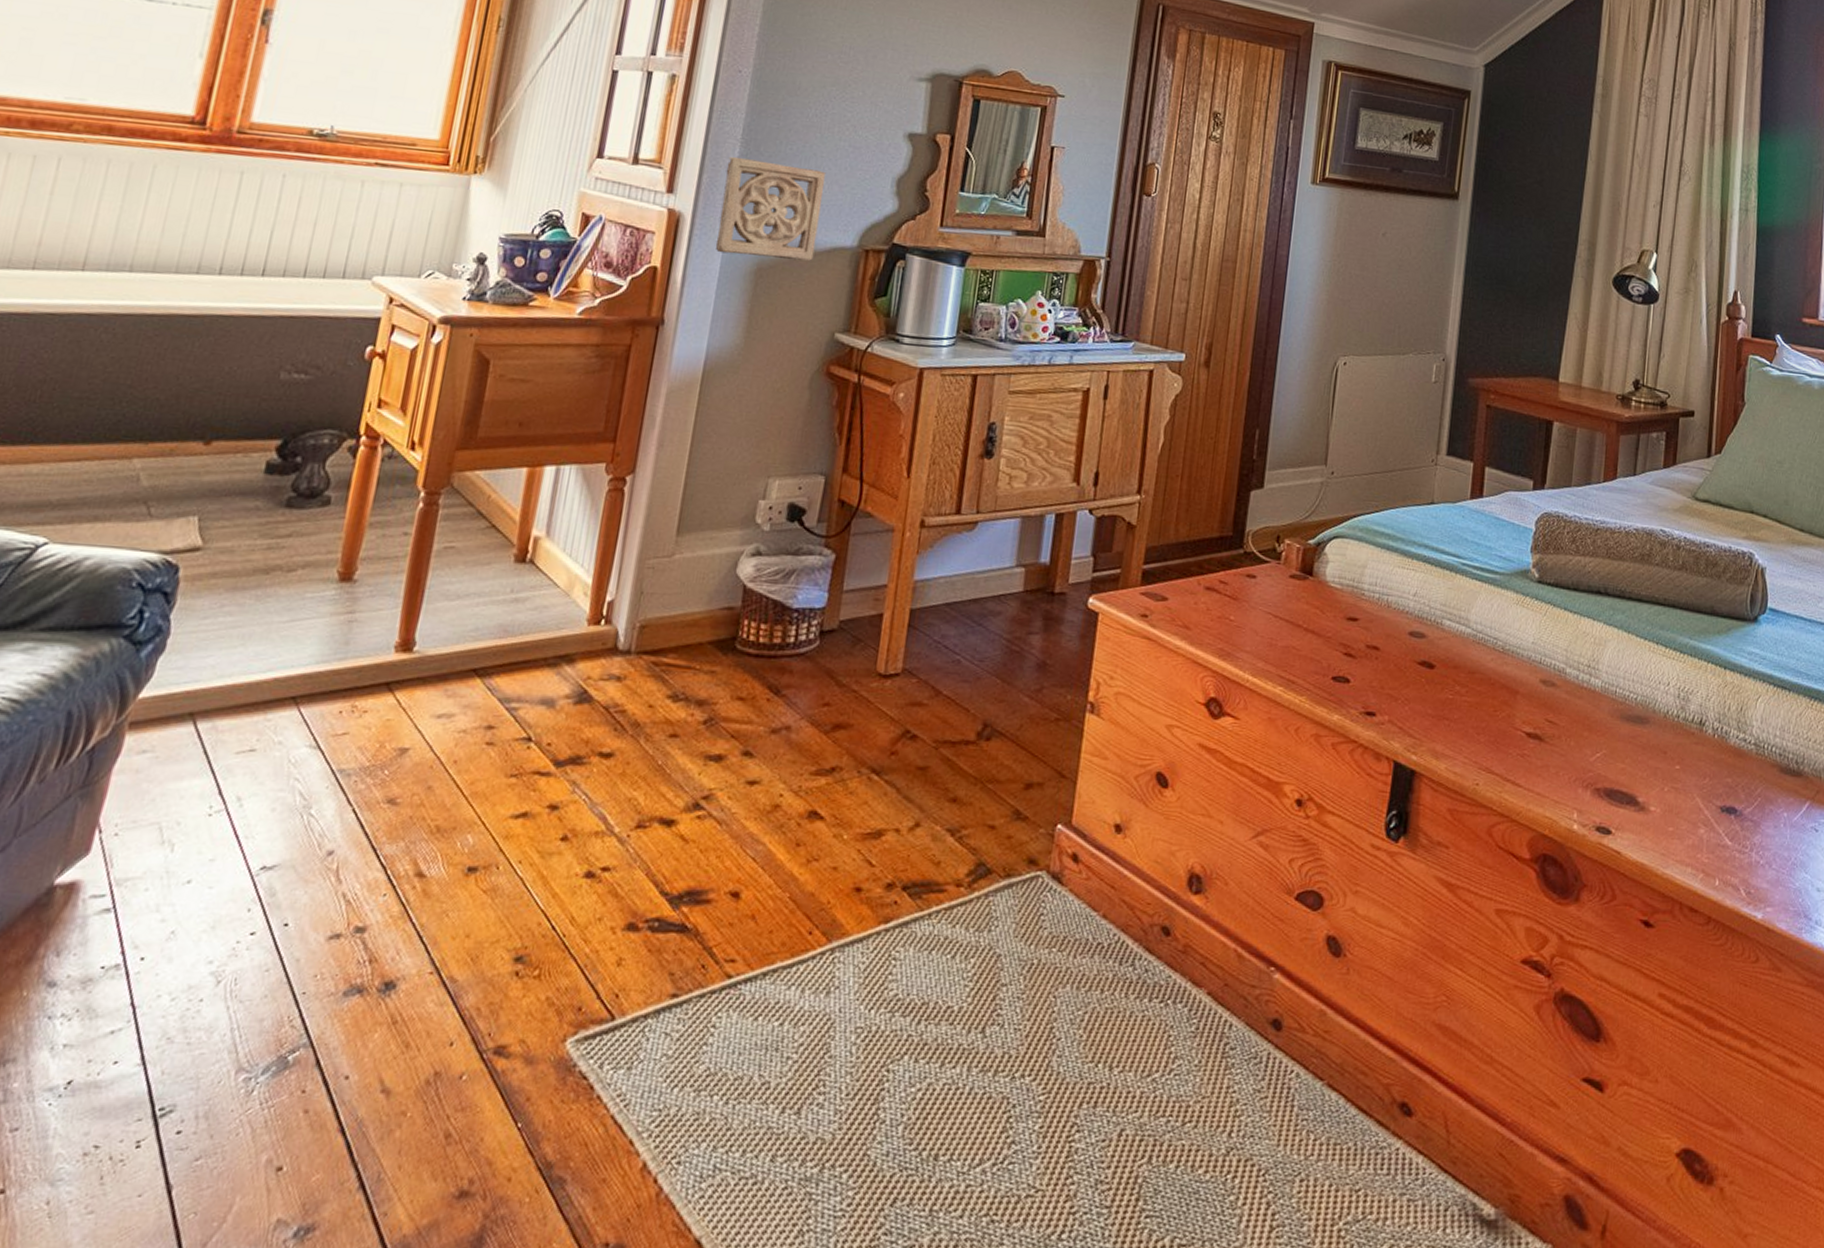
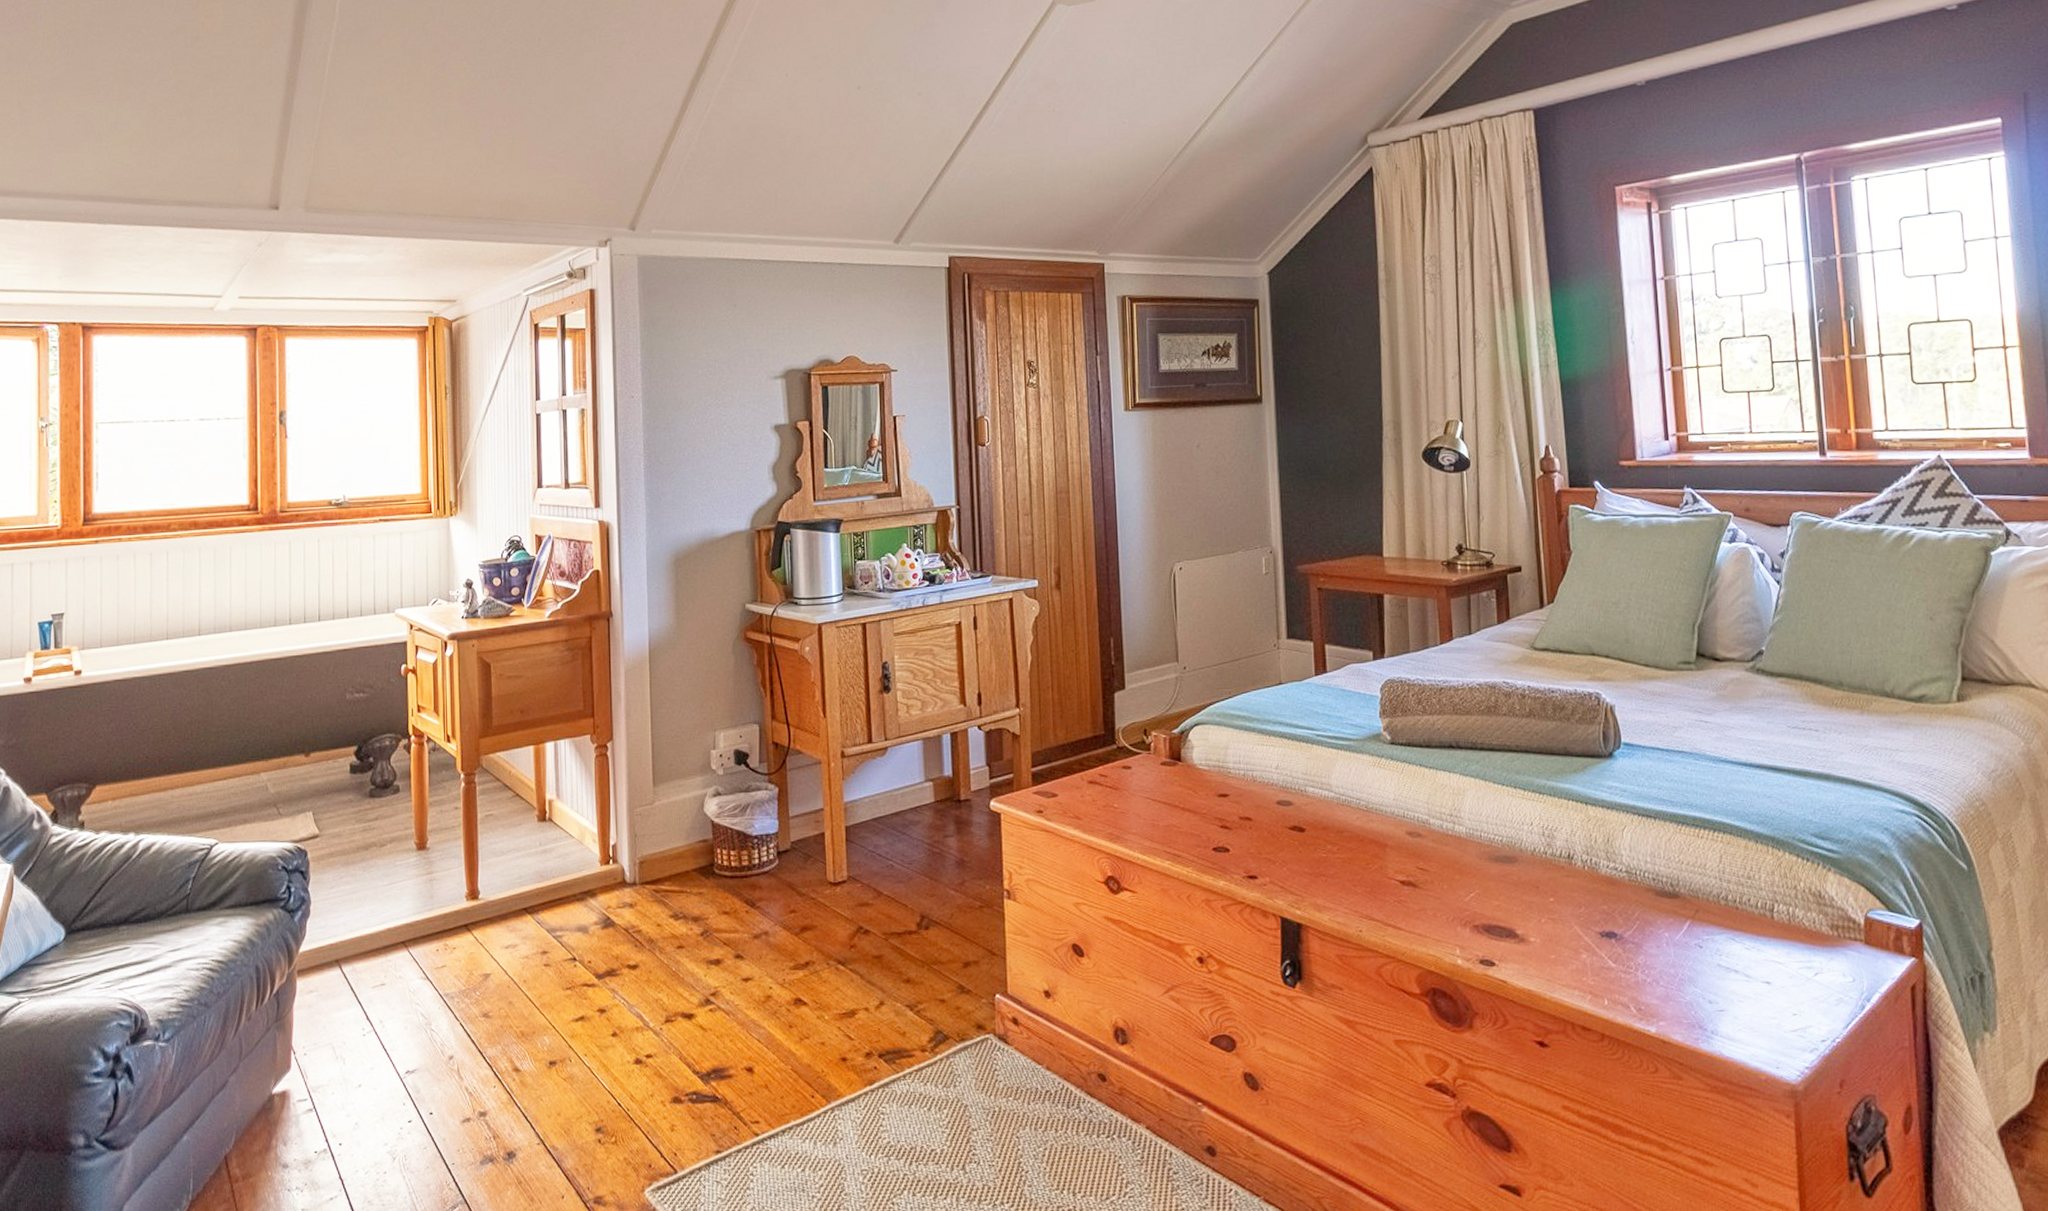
wall ornament: present [715,156,827,262] -> none [636,469,717,551]

